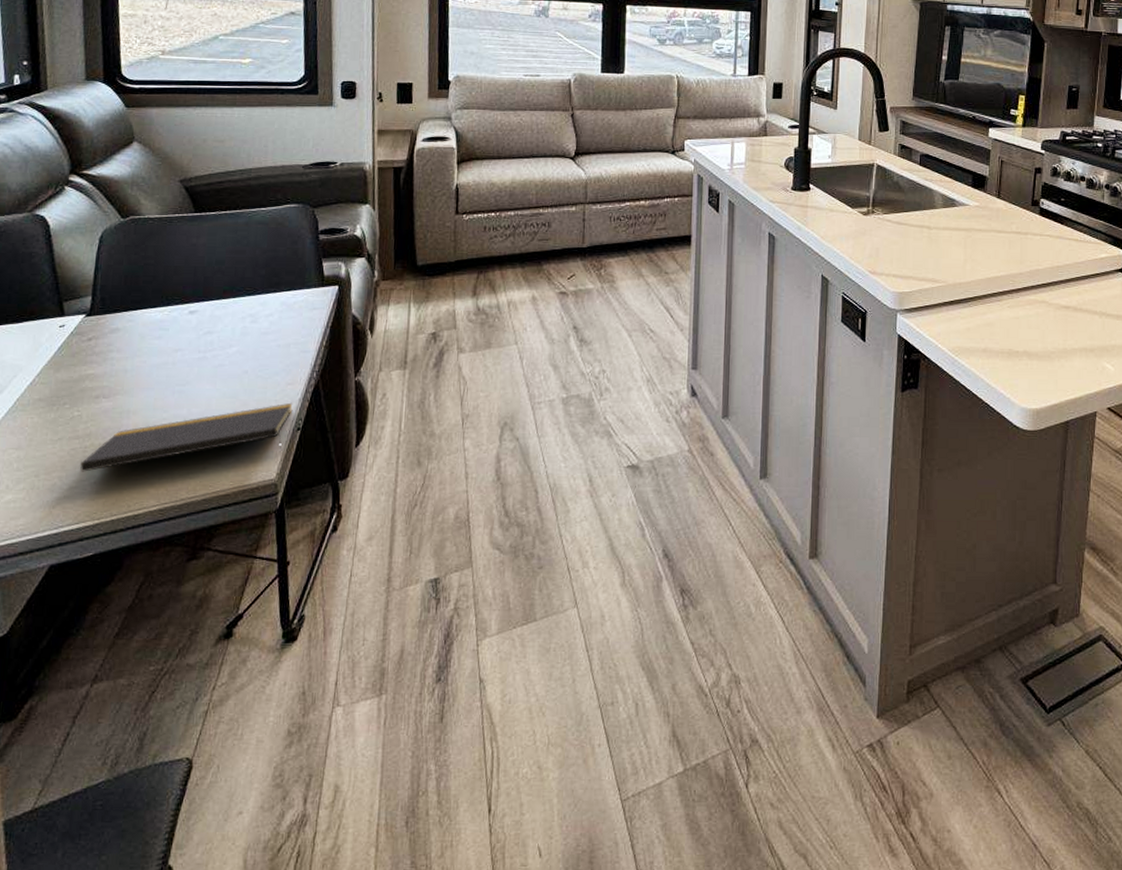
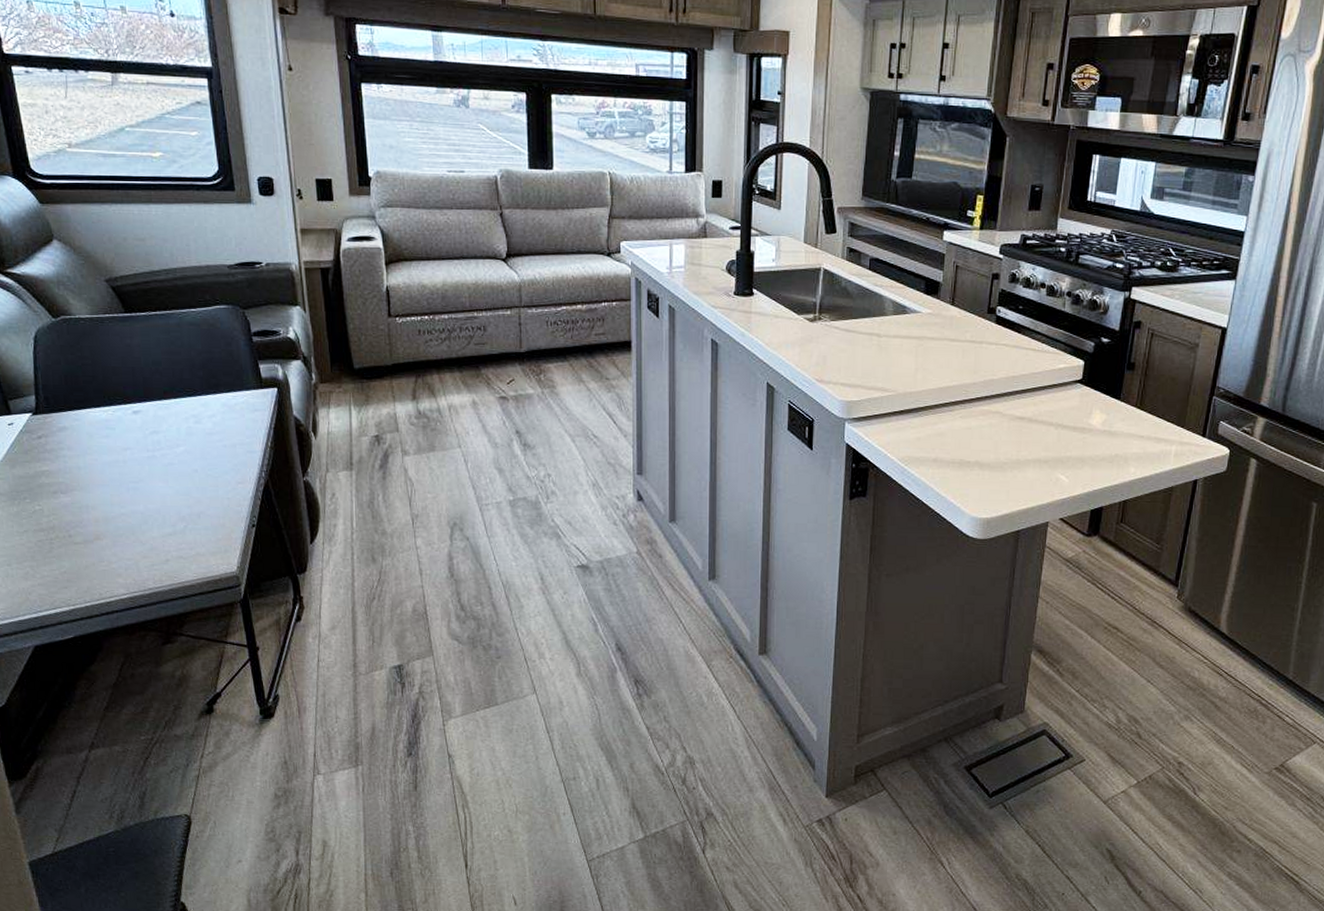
notepad: present [79,402,293,472] -> none [48,500,246,562]

